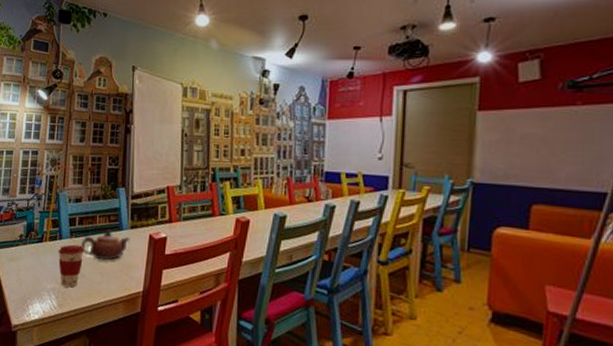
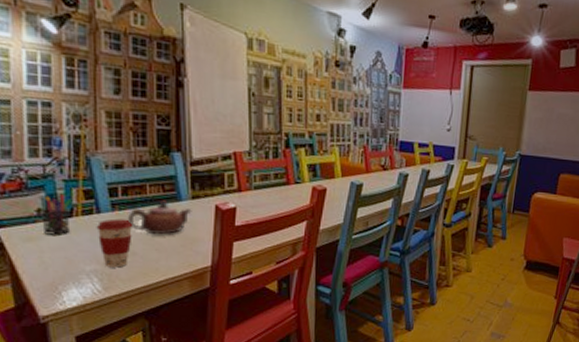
pen holder: none [21,223,44,257] -> present [41,195,73,235]

